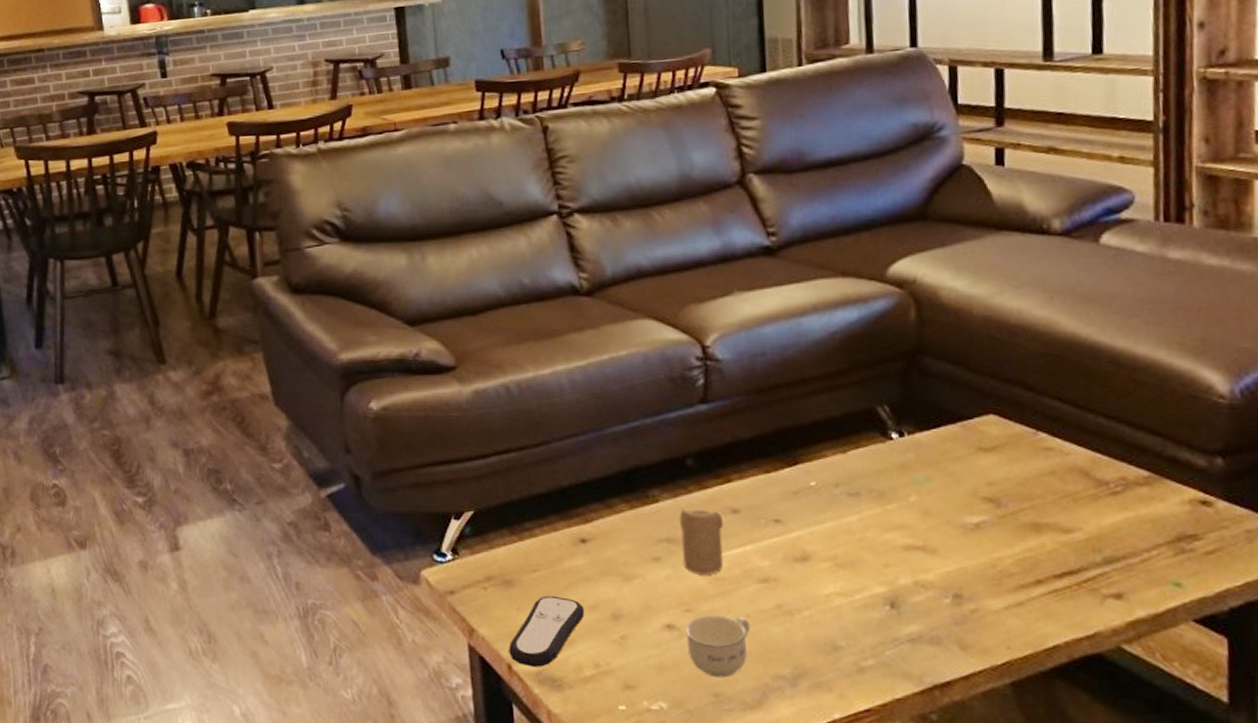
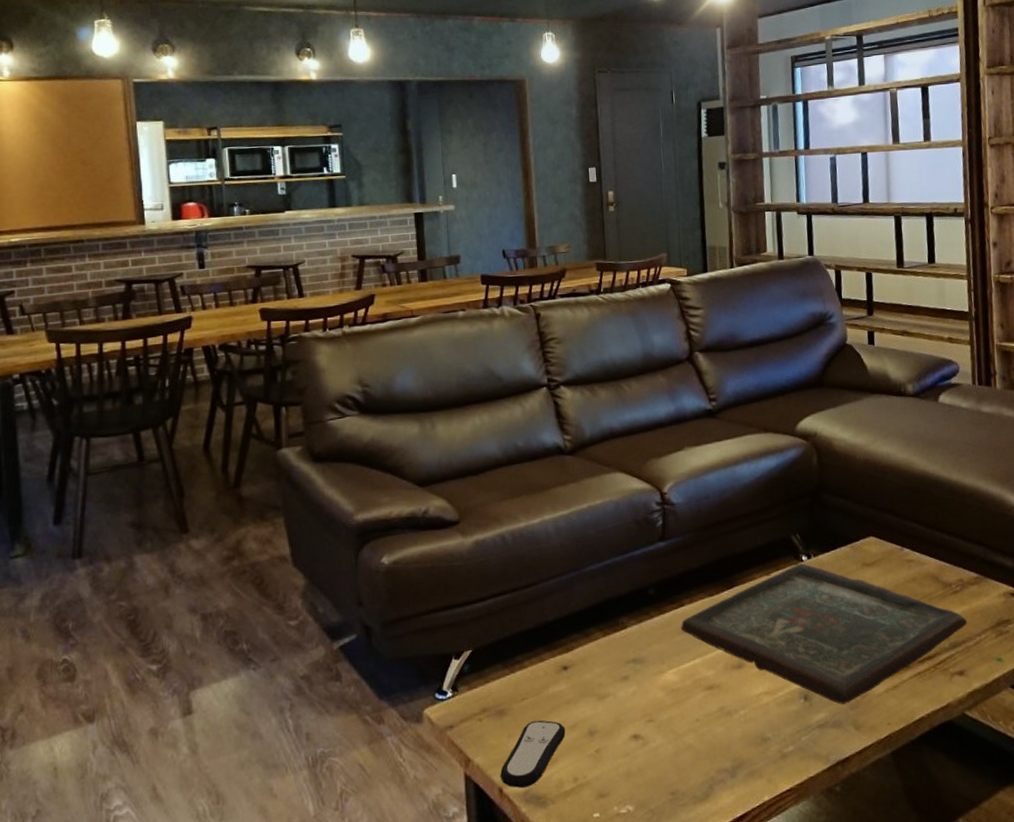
candle: present [679,508,724,575] -> none [643,631,679,688]
cup: present [685,615,751,678] -> none [648,720,700,778]
board game: none [727,442,1132,618] -> present [681,563,968,705]

